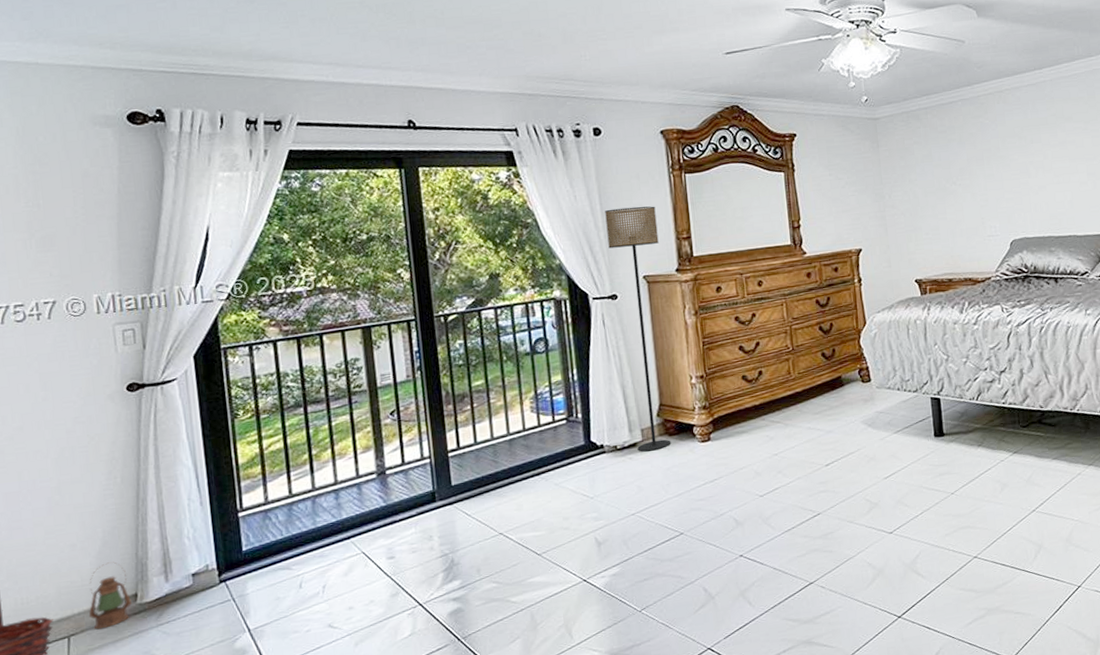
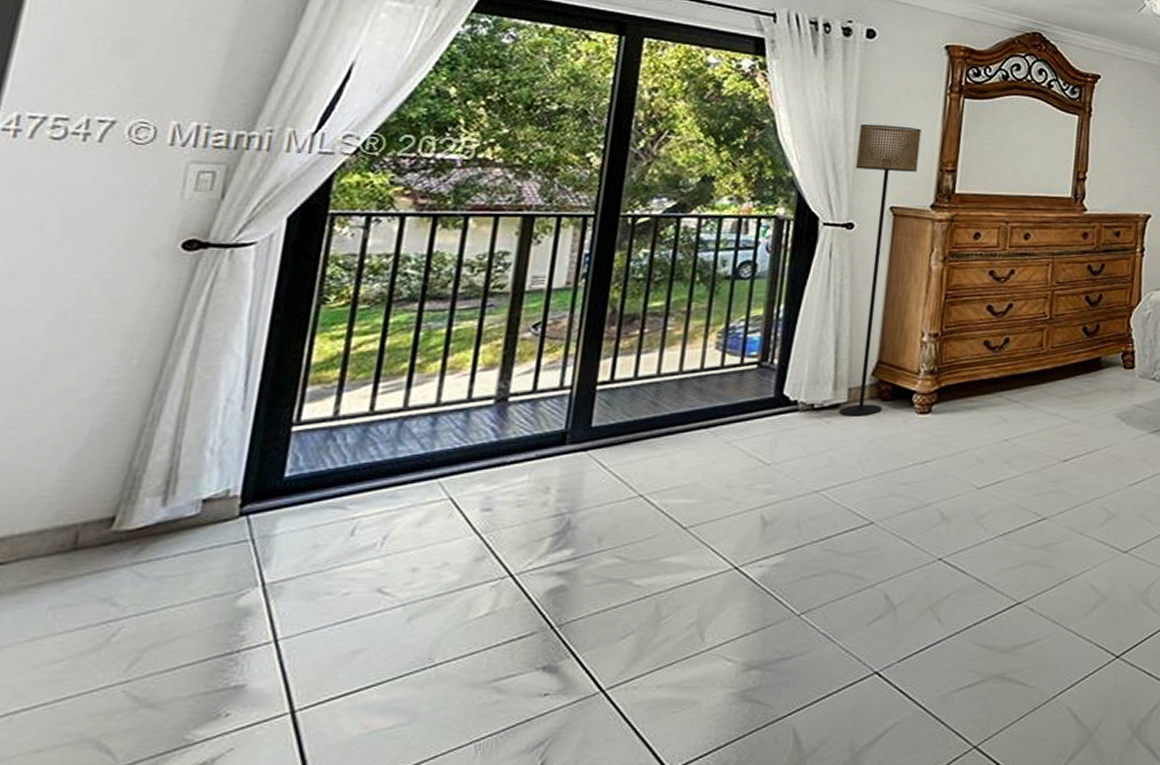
lantern: present [88,562,132,630] -> none [33,470,108,560]

